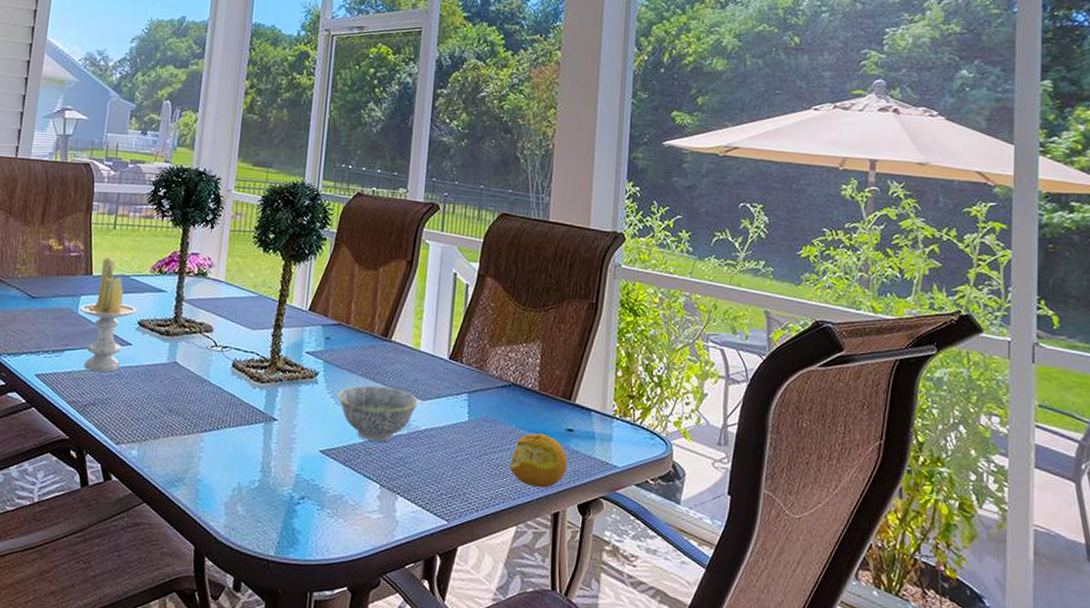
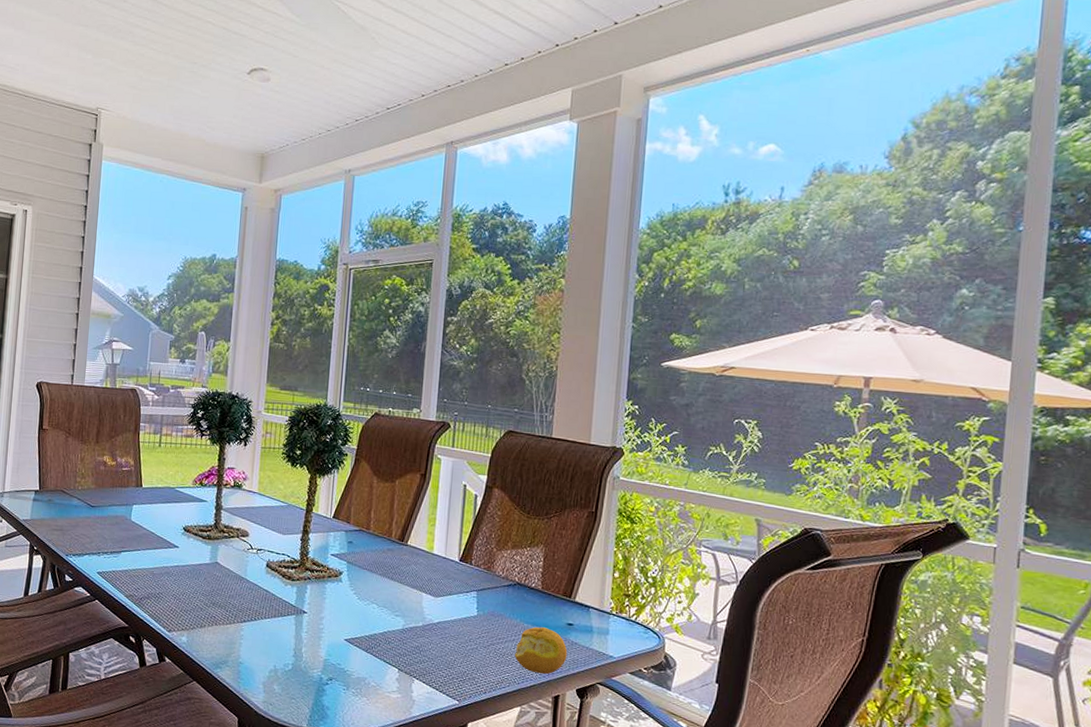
candle: present [80,257,137,372] -> none [133,471,182,571]
bowl: present [337,385,419,442] -> none [359,583,433,633]

